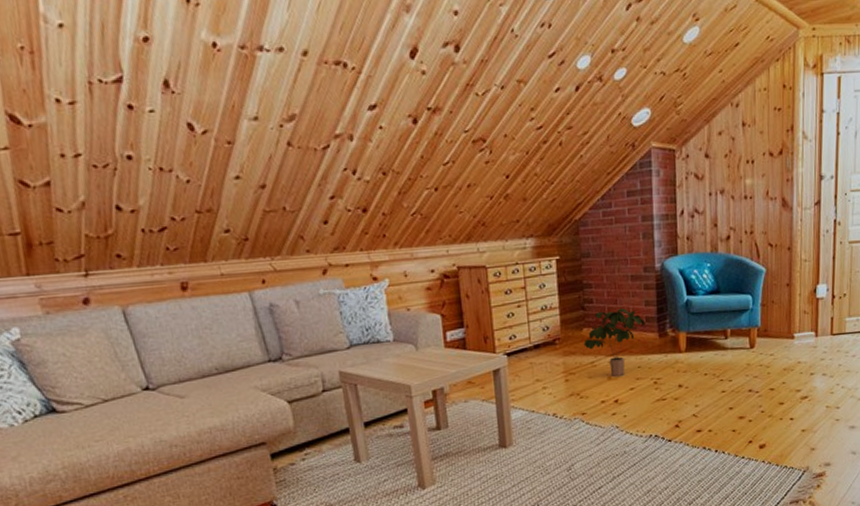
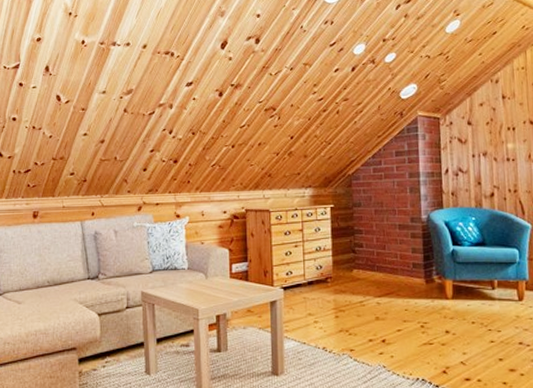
potted plant: present [583,308,645,377] -> none [353,254,412,318]

